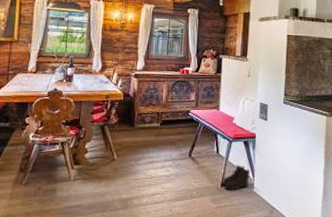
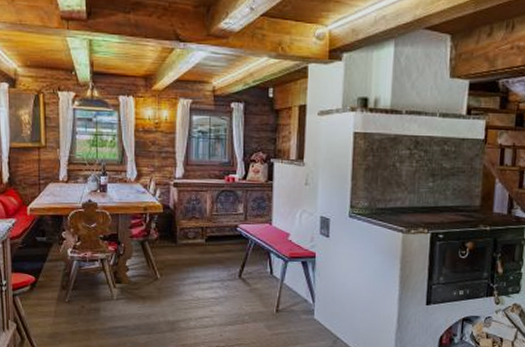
boots: present [221,165,251,190] -> none [277,288,310,316]

